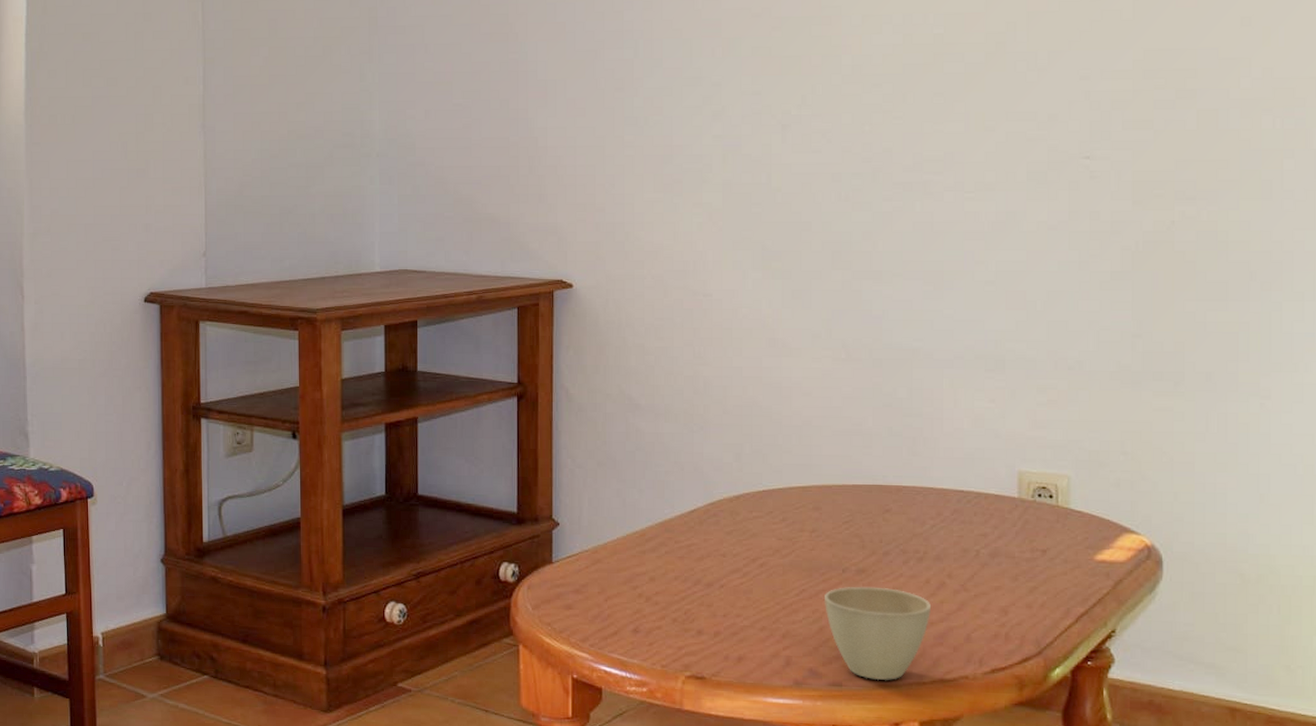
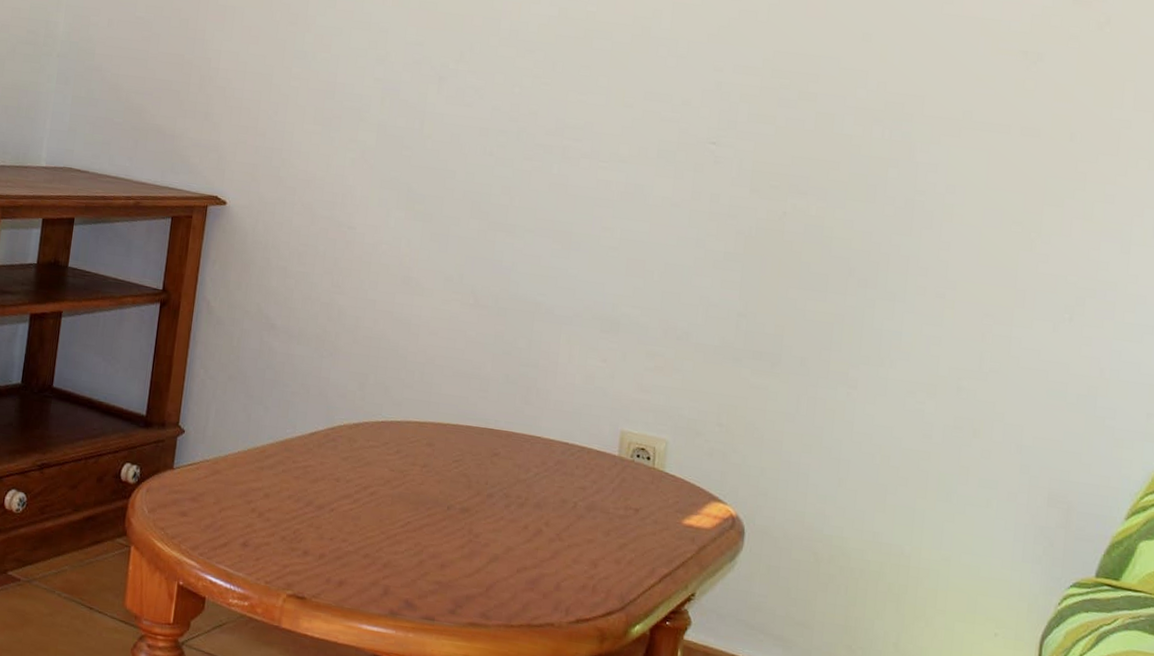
cup: present [823,586,932,681] -> none [426,524,527,620]

